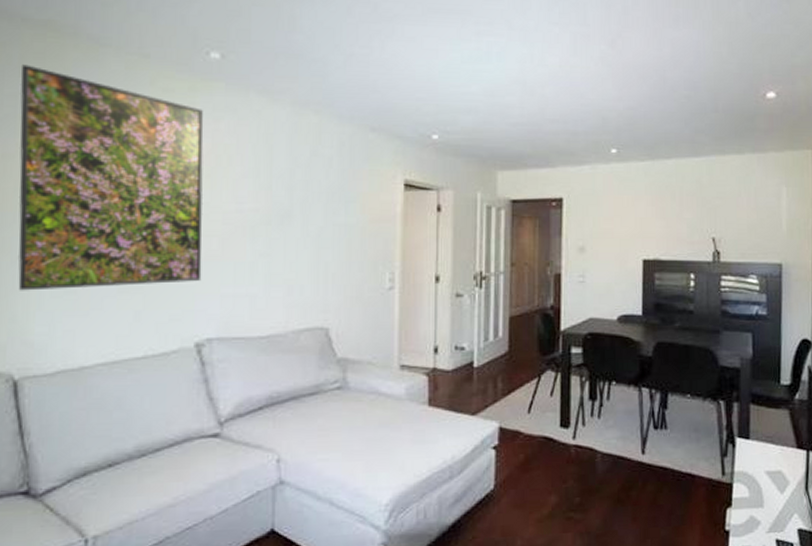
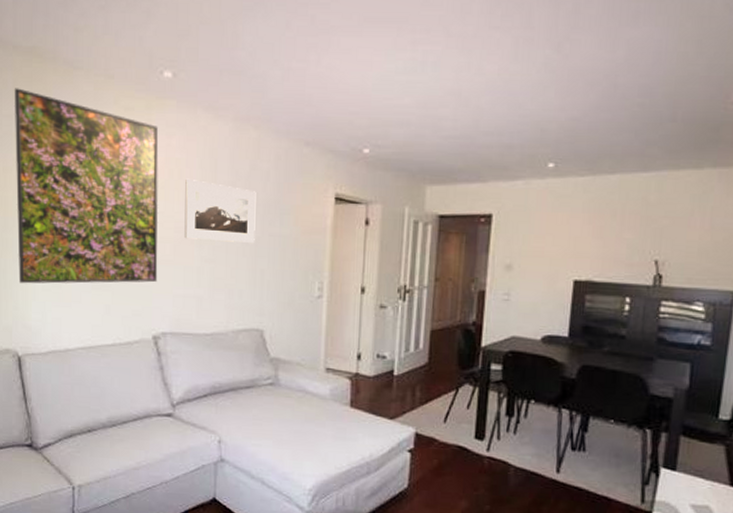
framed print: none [234,165,318,233] -> present [184,178,256,243]

